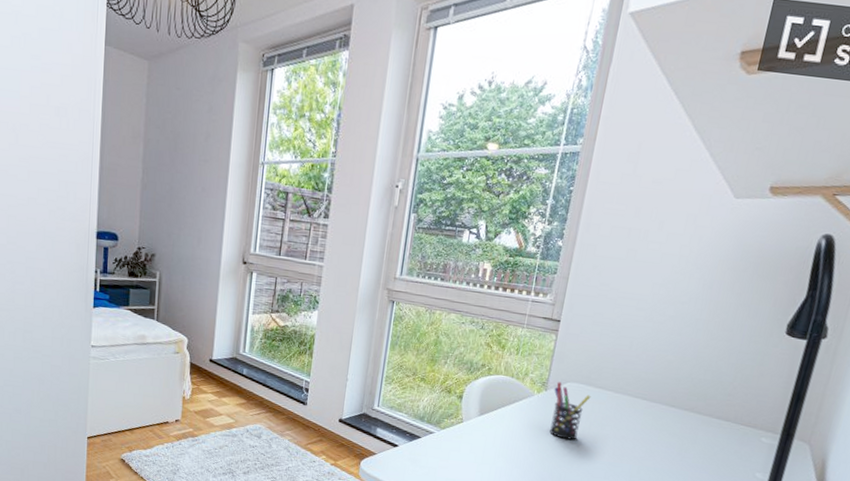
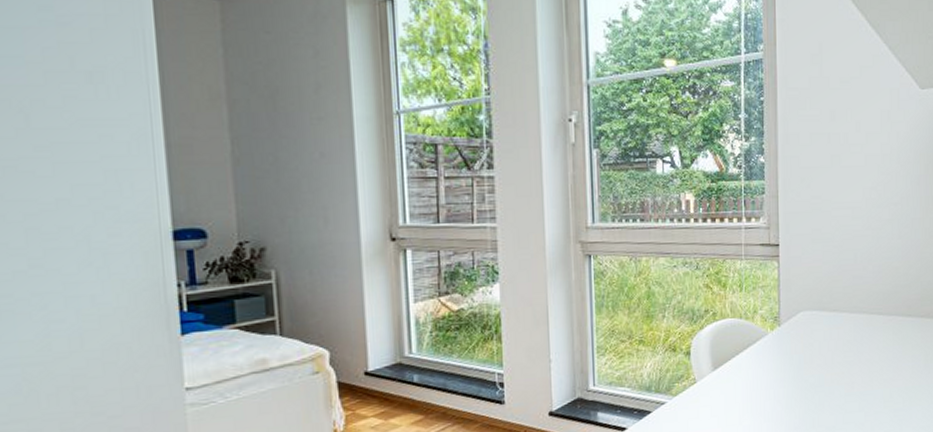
pen holder: present [550,381,591,440] -> none [787,313,827,377]

